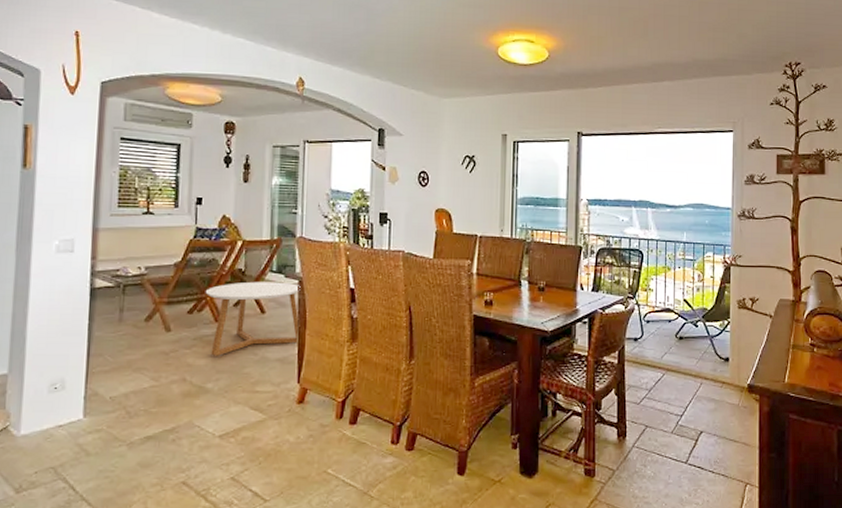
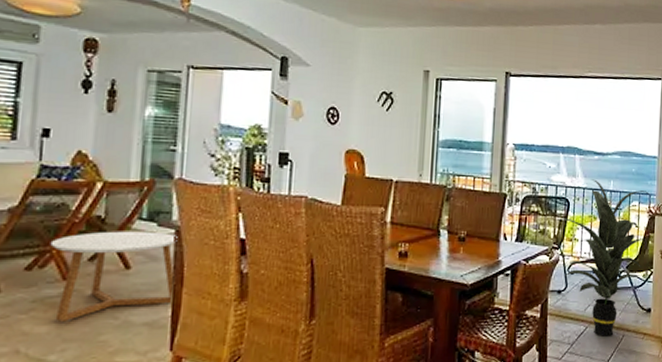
indoor plant: none [630,231,726,384] -> present [556,179,651,336]

